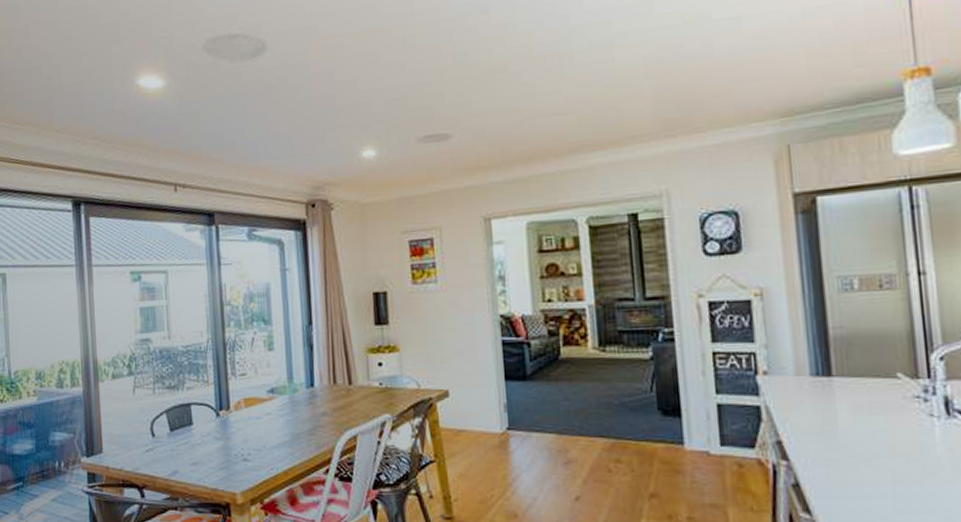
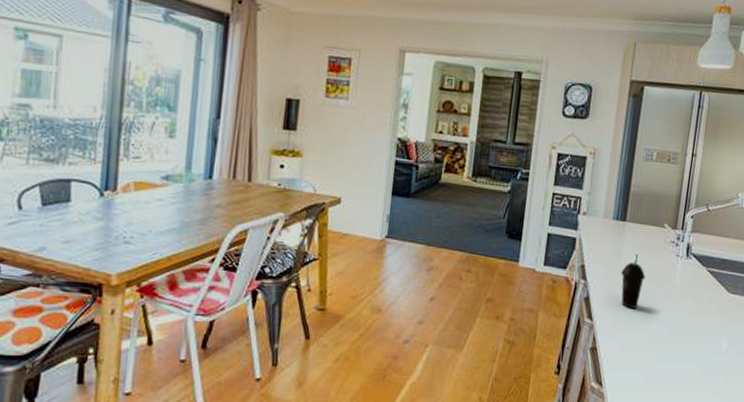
cup: none [842,418,884,495] -> present [621,253,646,309]

